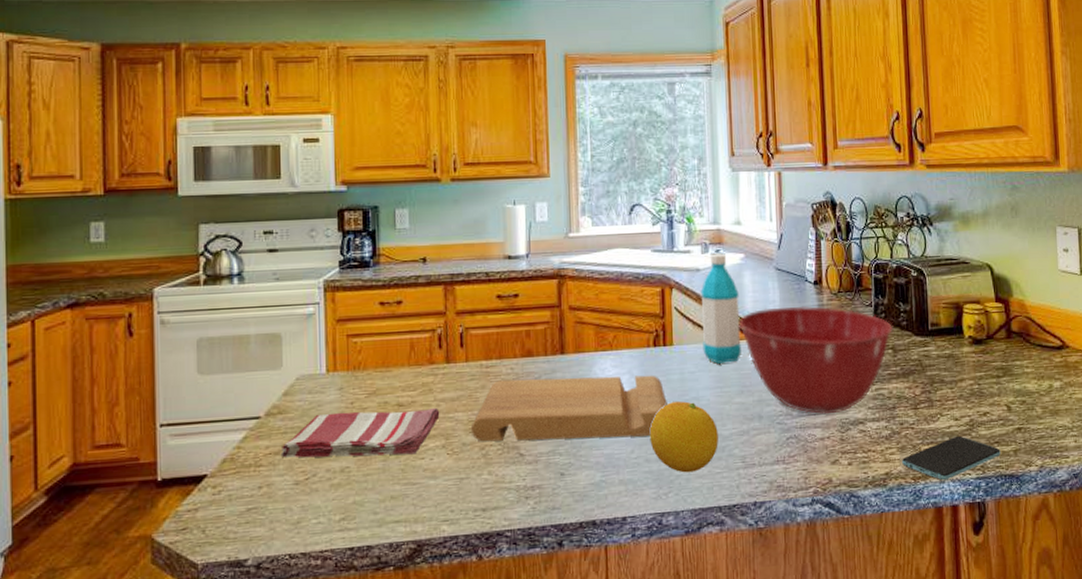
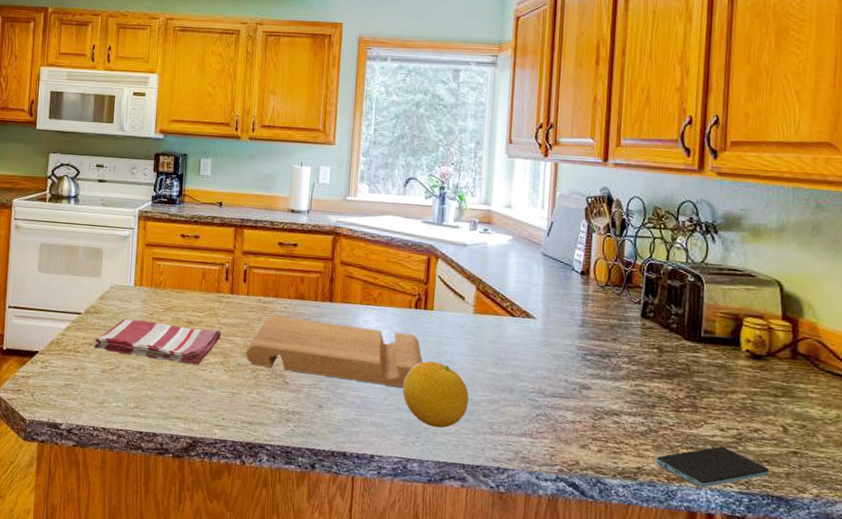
water bottle: present [700,253,741,364] -> none [462,232,503,335]
mixing bowl: present [739,306,894,414] -> none [500,290,662,400]

